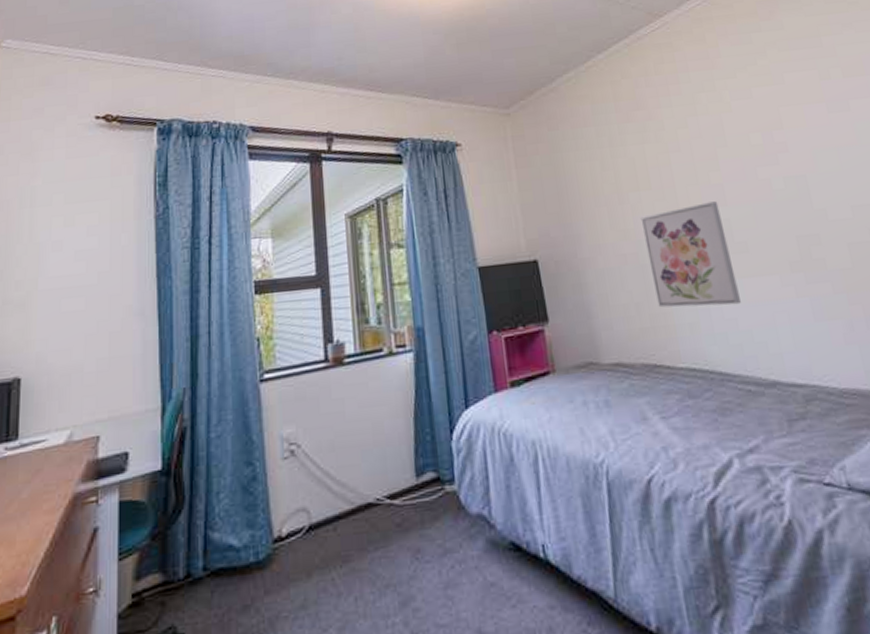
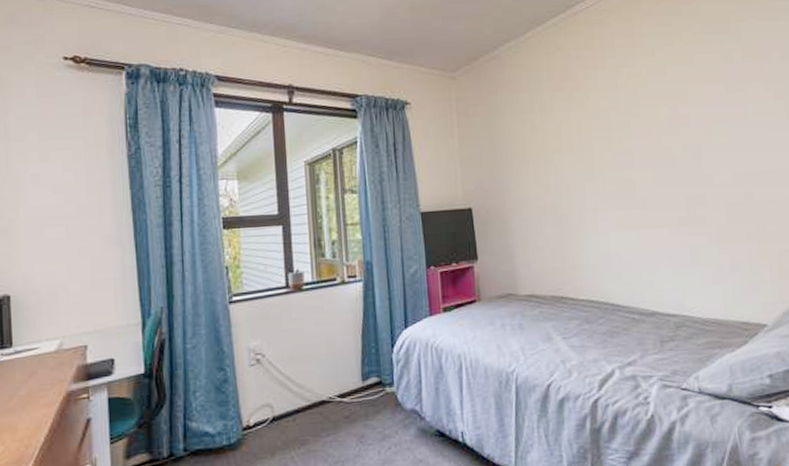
wall art: present [640,201,741,308] -> none [561,164,635,251]

